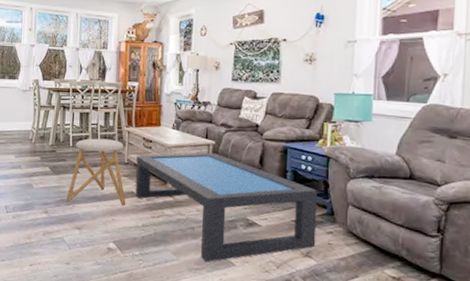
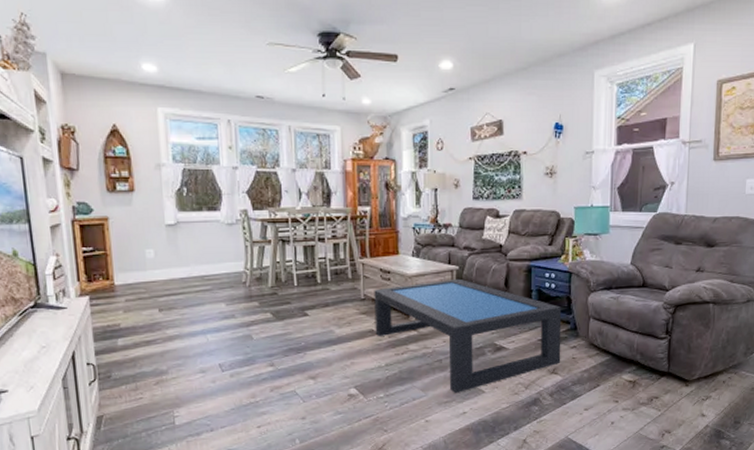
stool: present [66,138,126,206] -> none [295,273,366,351]

